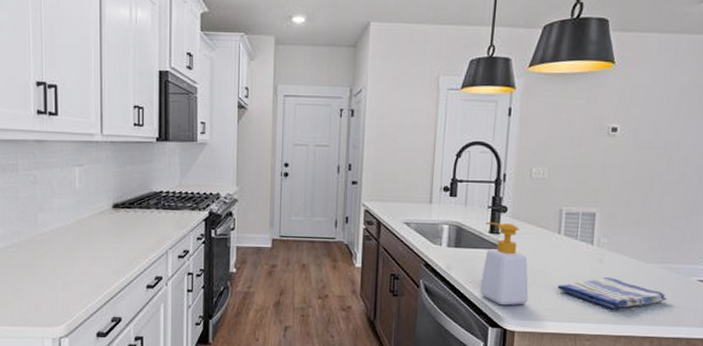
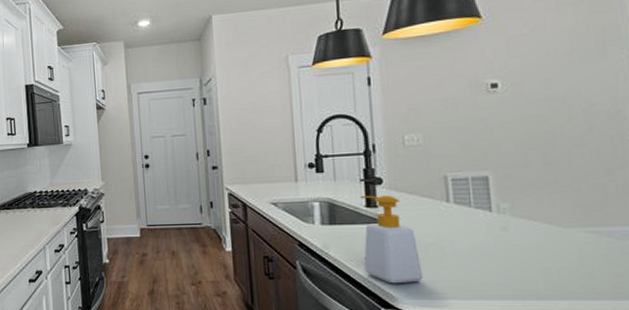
dish towel: present [557,276,667,310] -> none [456,246,600,284]

